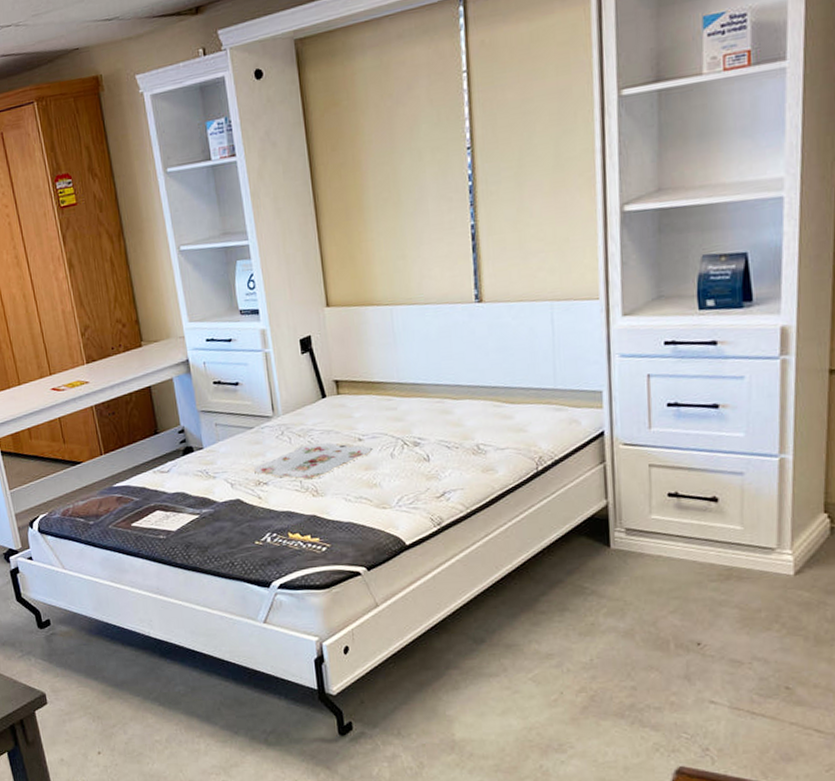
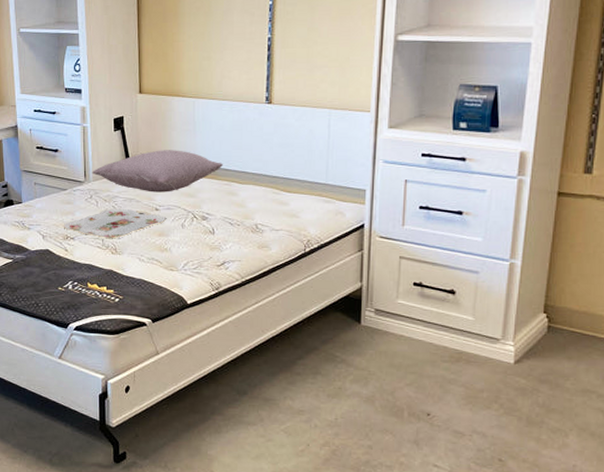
pillow: none [280,368,432,421] -> present [92,150,223,192]

